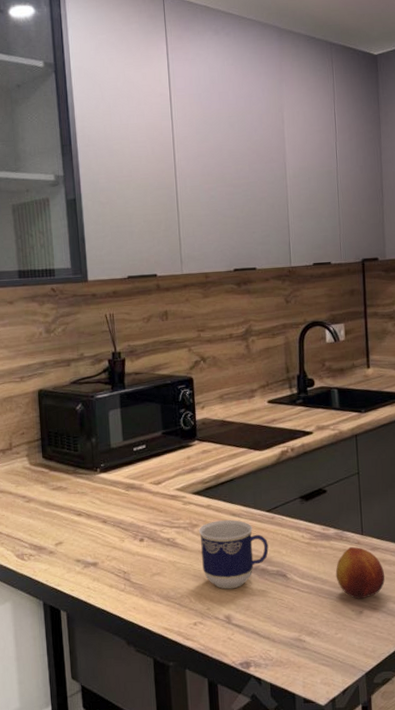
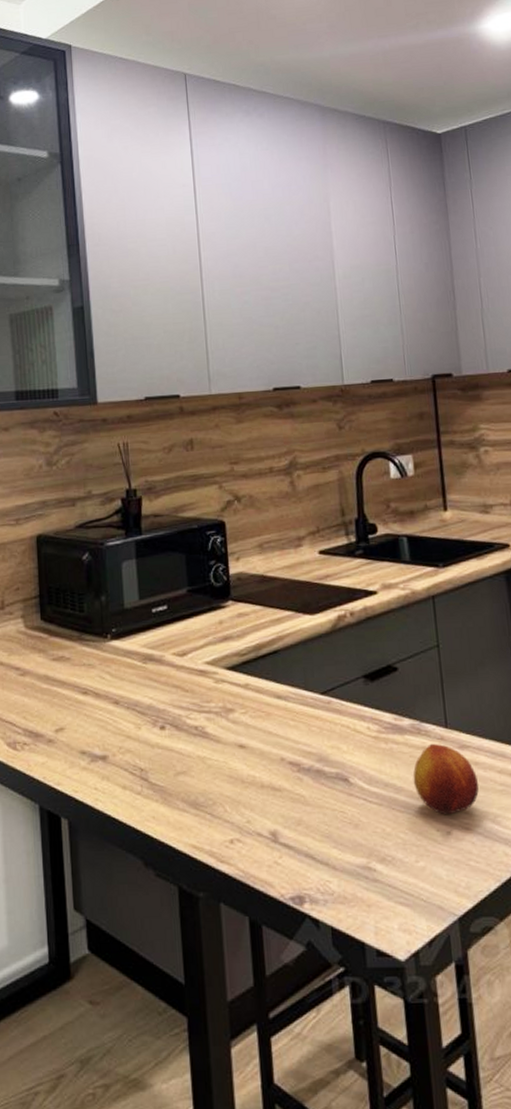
cup: present [198,520,269,589] -> none [234,704,325,796]

